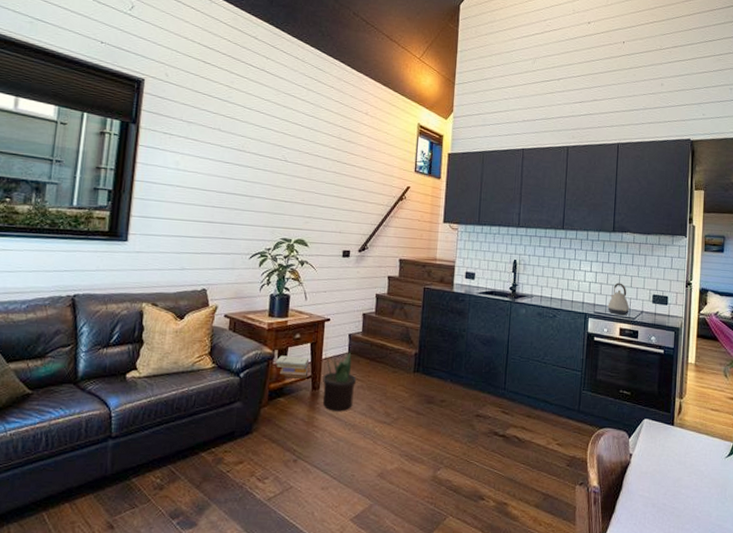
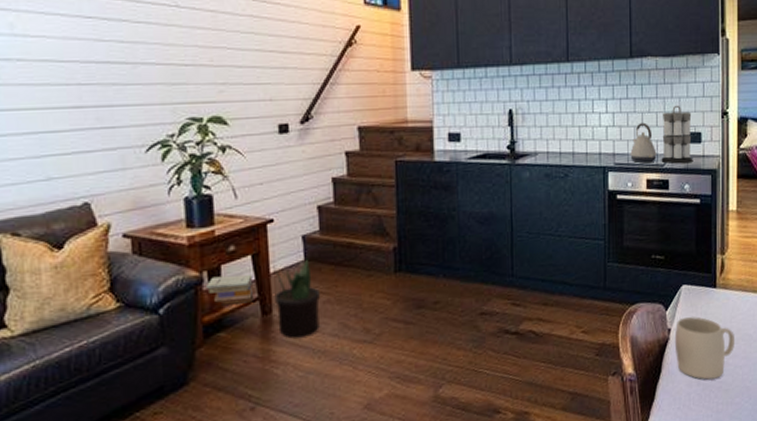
spice rack: none [633,272,661,320] -> present [661,105,693,164]
mug: none [634,447,689,504] -> present [674,317,736,380]

